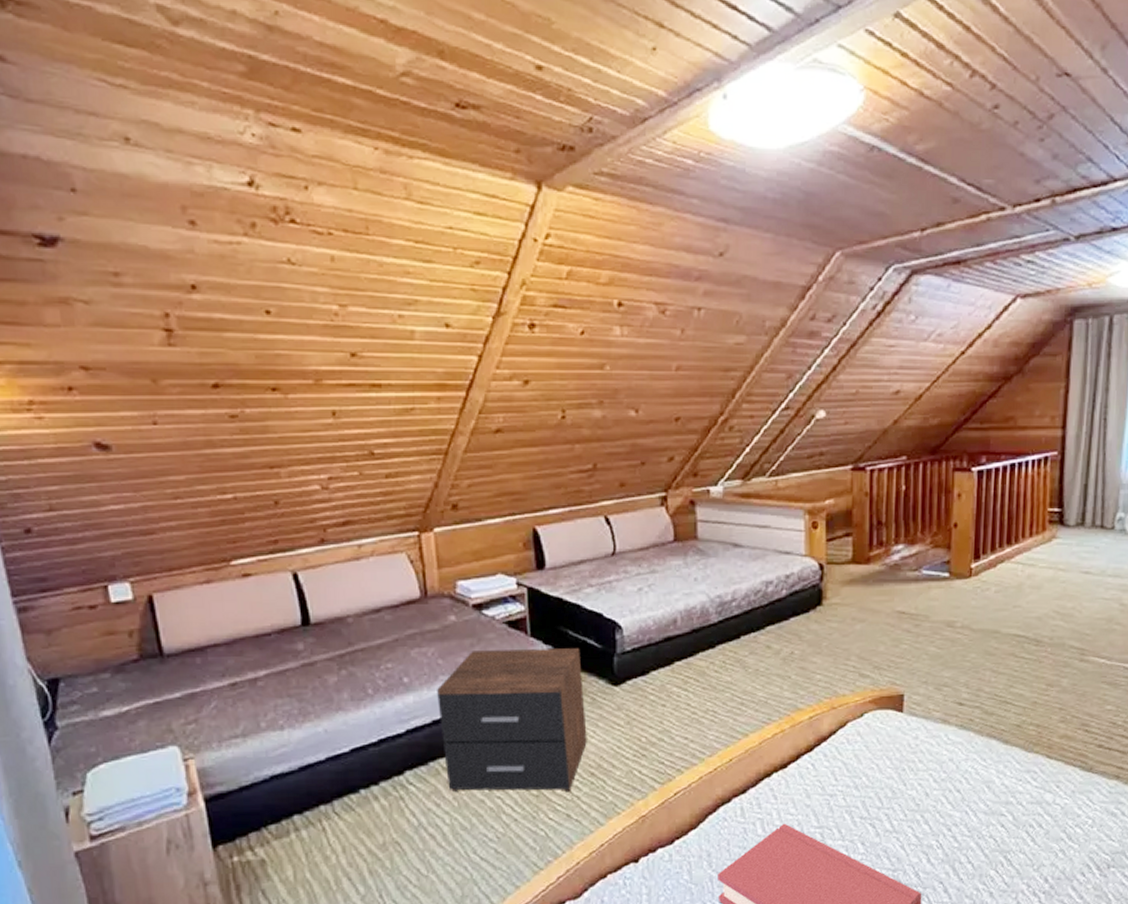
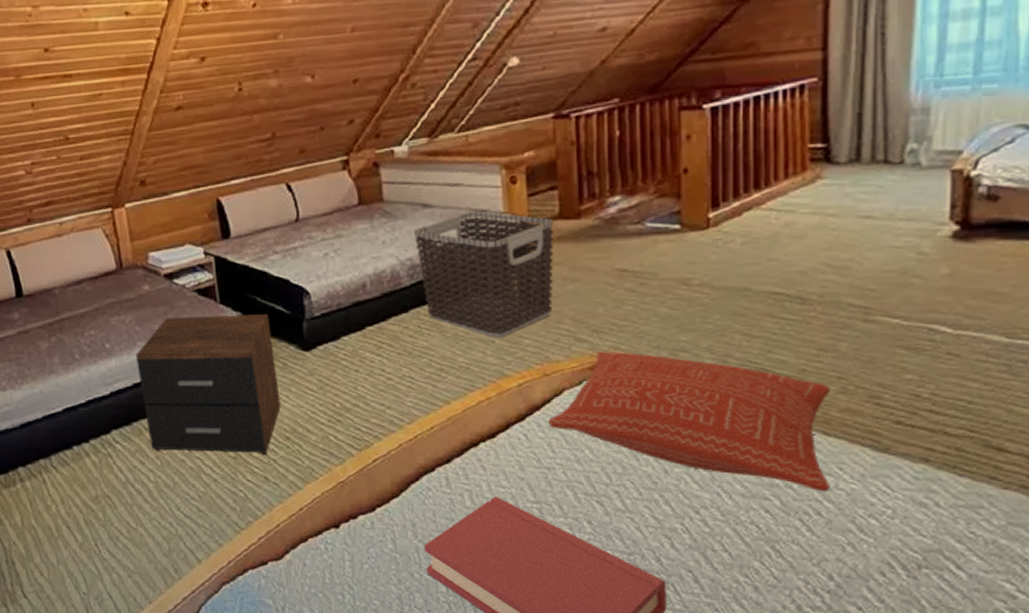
clothes hamper: none [725,552,847,673] -> present [415,211,554,337]
pillow: none [832,685,1054,807] -> present [548,350,831,492]

